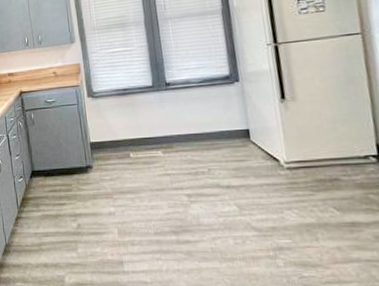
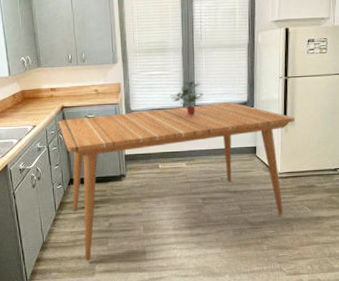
dining table: none [17,77,301,270] -> present [59,102,294,261]
potted plant: none [135,55,176,96] -> present [169,80,204,116]

